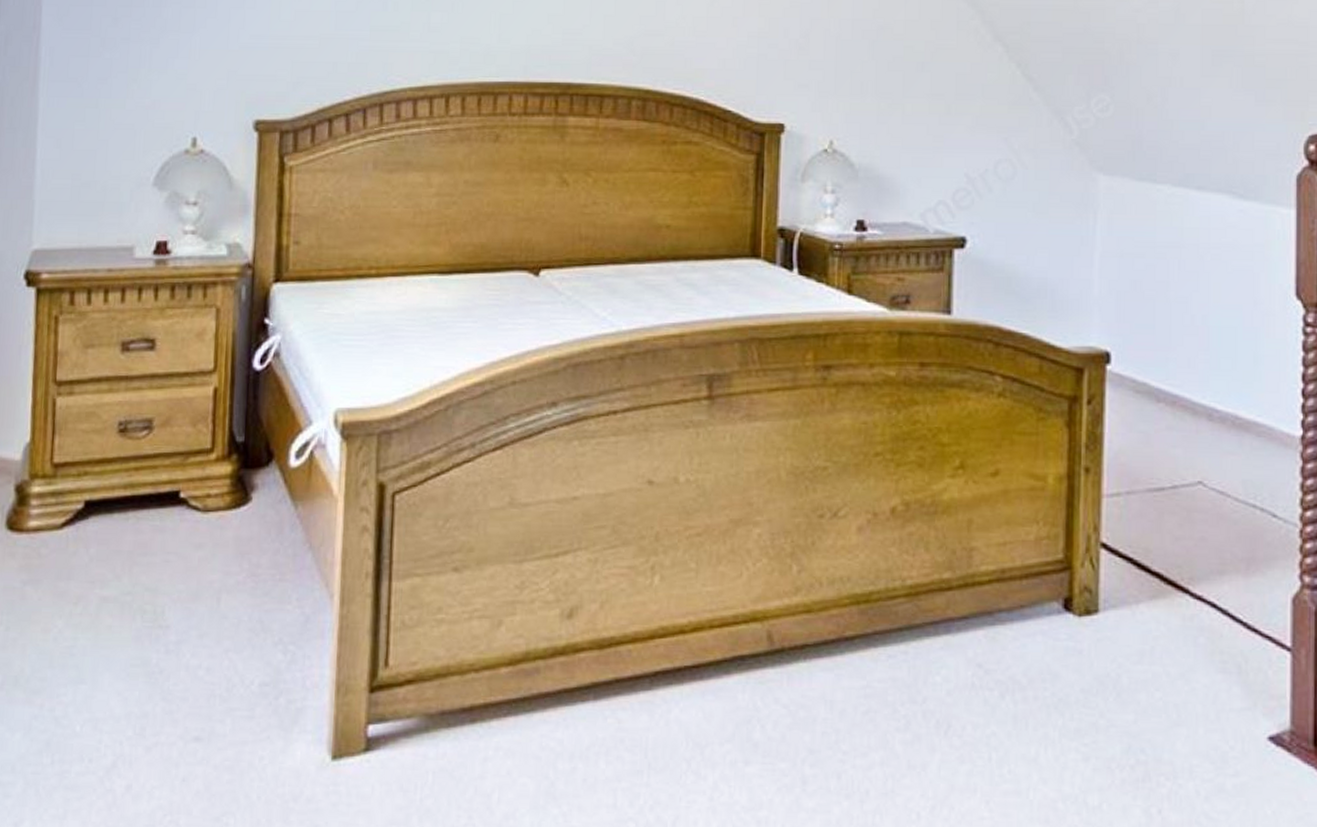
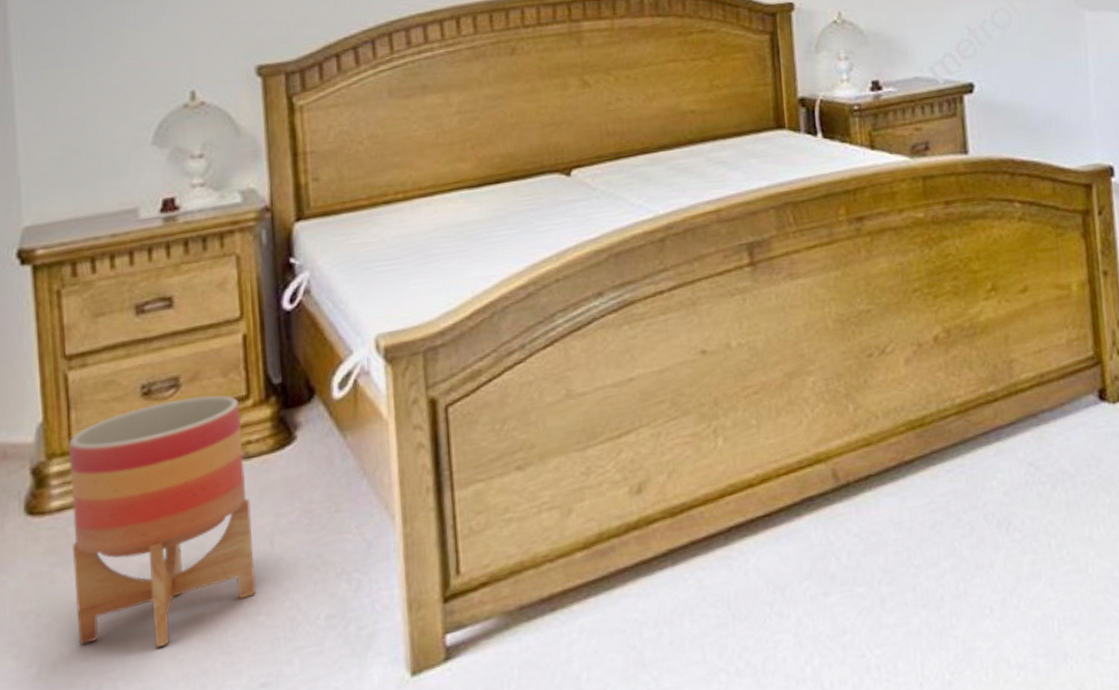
planter: none [38,441,204,682] -> present [69,394,257,648]

